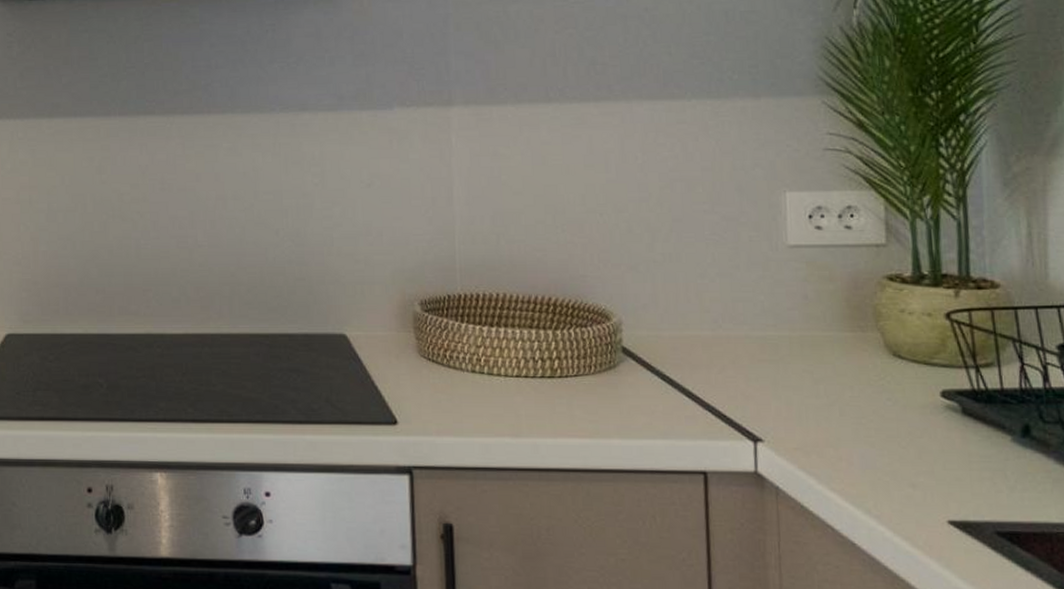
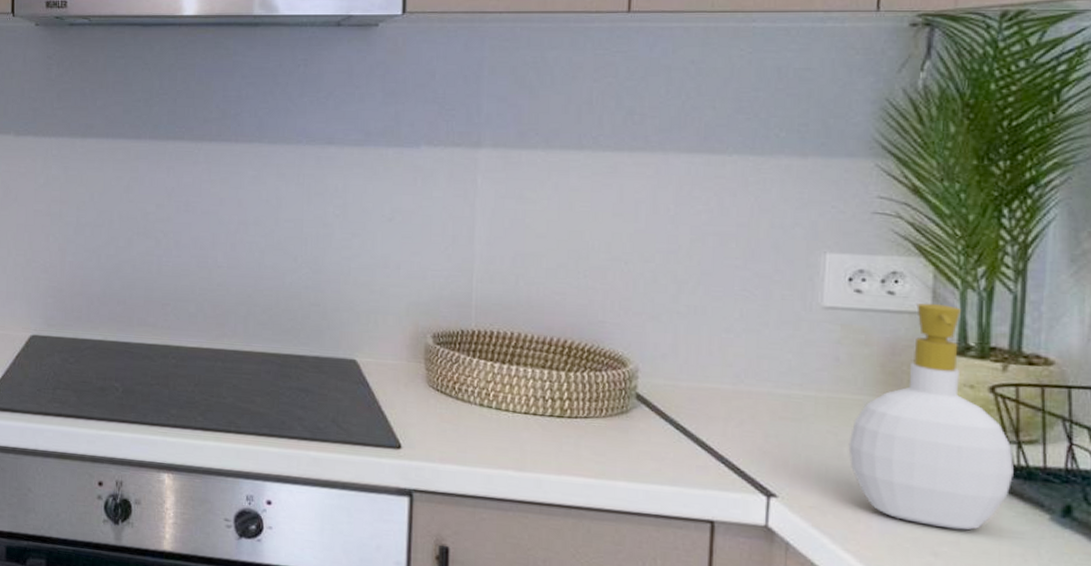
soap bottle: none [824,235,975,459] -> present [848,303,1014,530]

